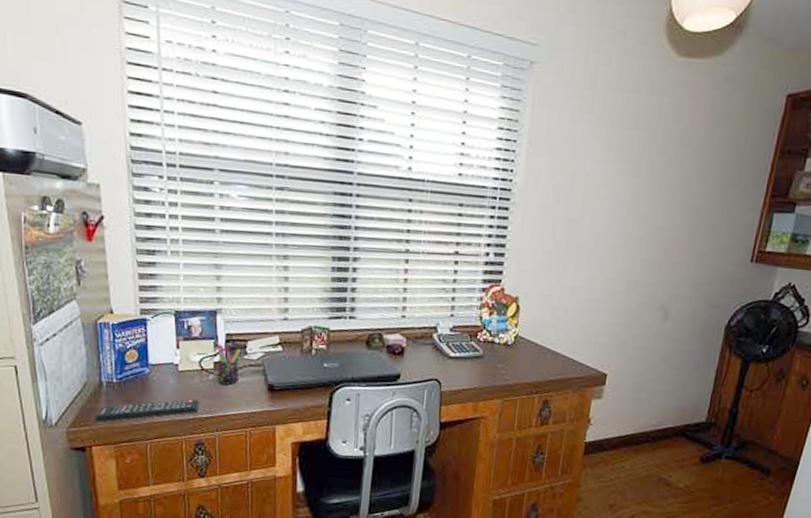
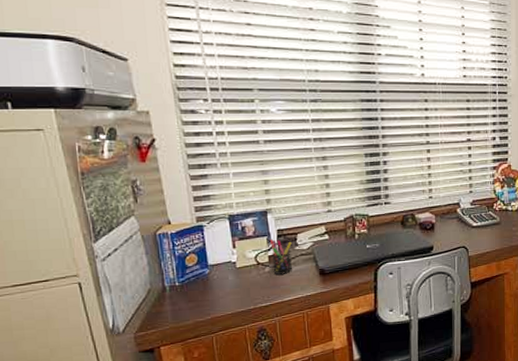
remote control: present [95,399,199,422] -> none [160,291,258,324]

